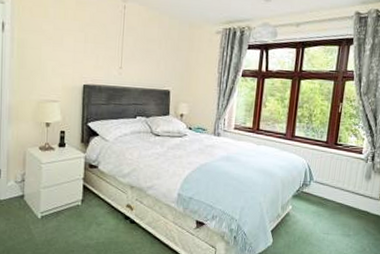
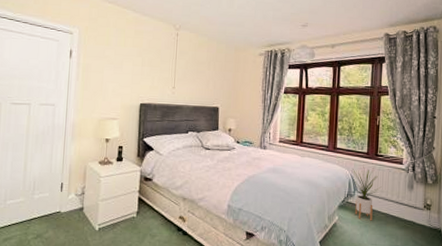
house plant: none [309,157,339,211] -> present [352,167,382,221]

